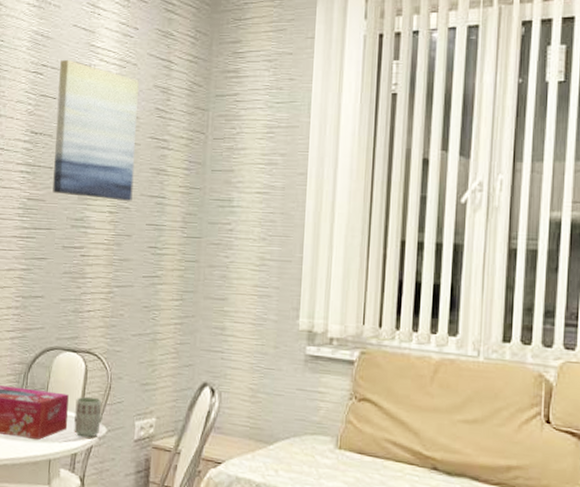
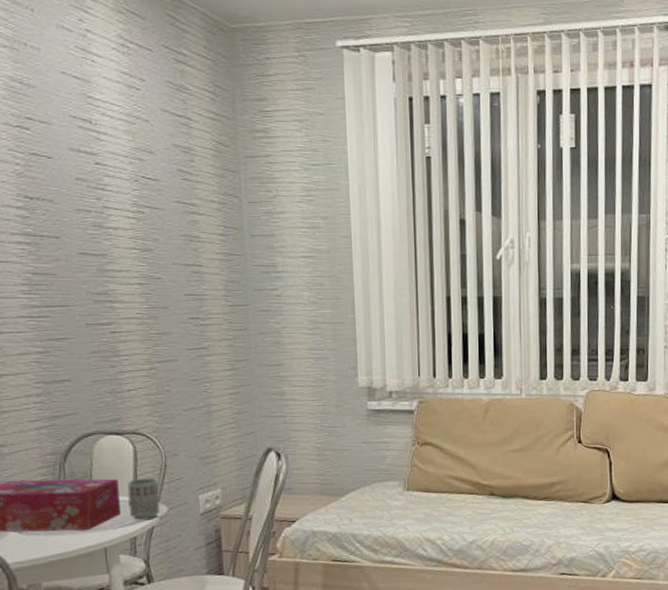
wall art: present [52,59,139,201] -> none [51,112,164,271]

